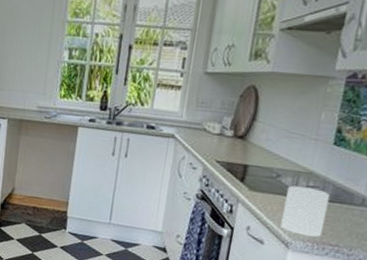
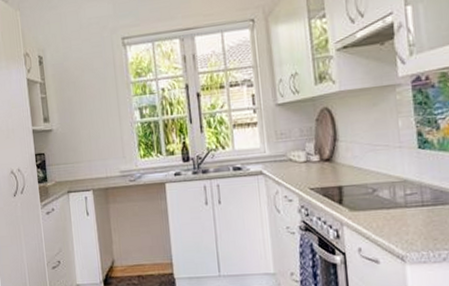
cup: present [280,185,330,237] -> none [387,195,434,246]

